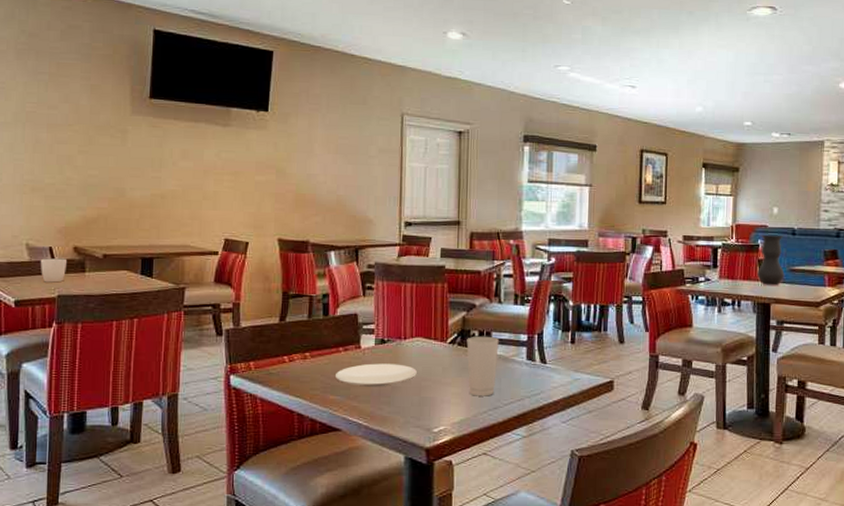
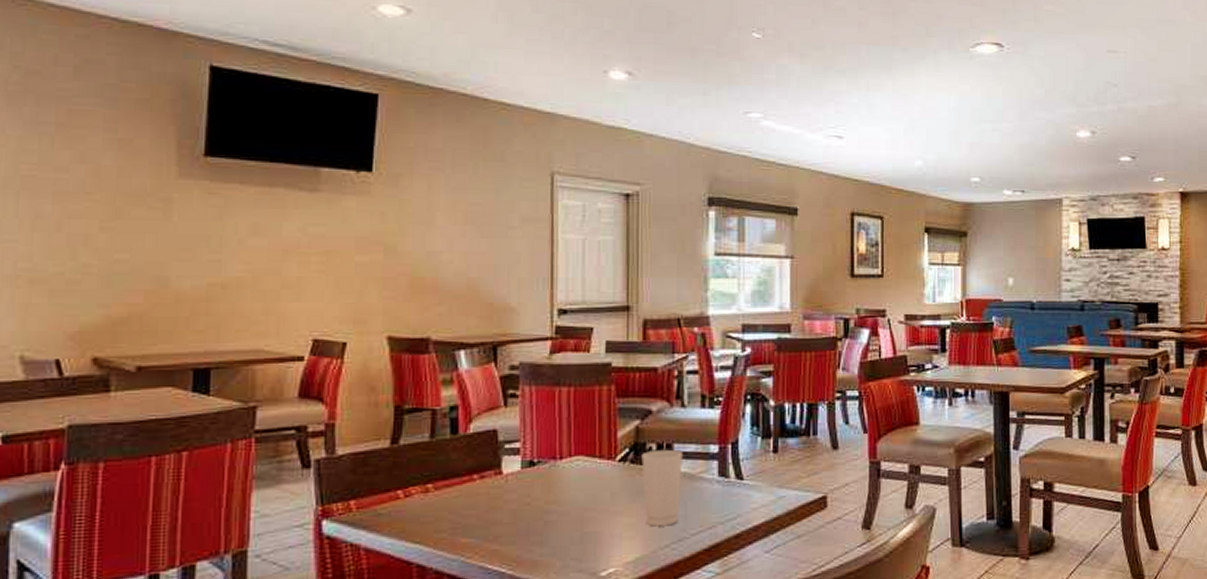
cup: present [40,258,68,284] -> none [41,374,83,410]
plate: present [336,363,417,387] -> none [469,491,577,524]
vase: present [756,234,785,287] -> none [991,310,1024,372]

